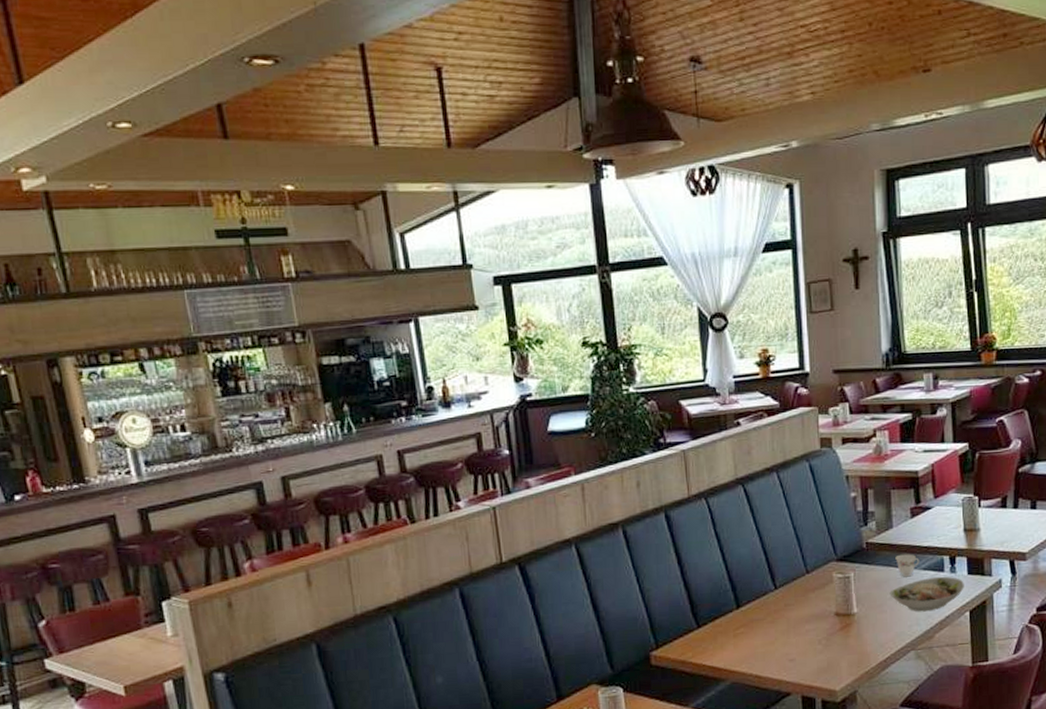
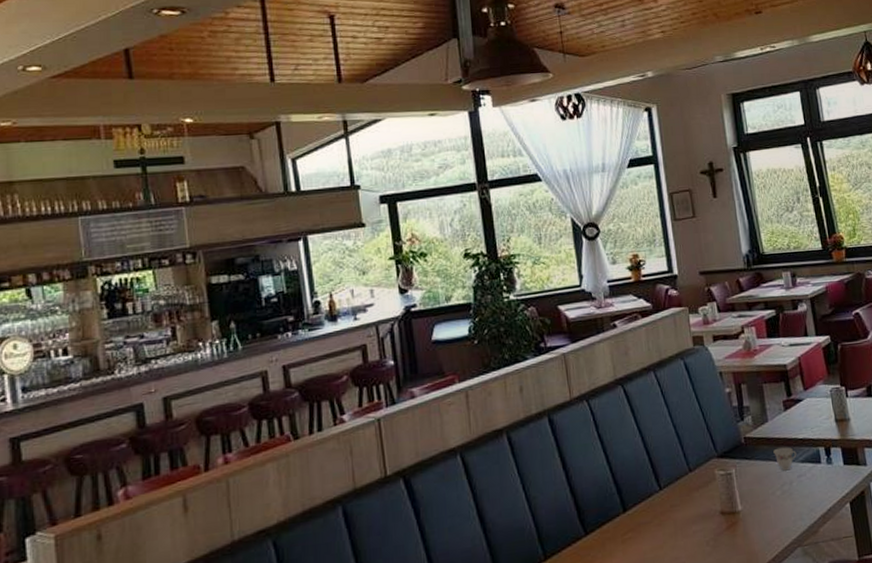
salad: present [889,576,964,612] -> none [771,467,842,506]

